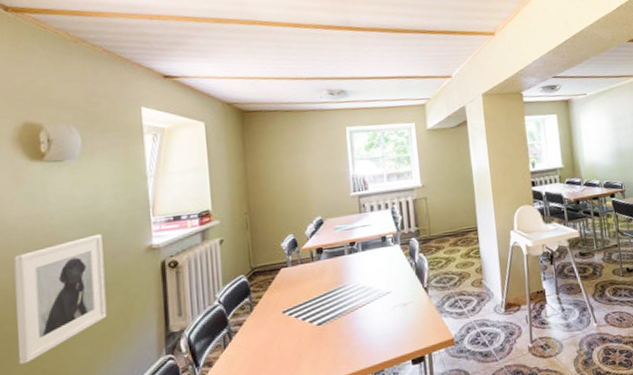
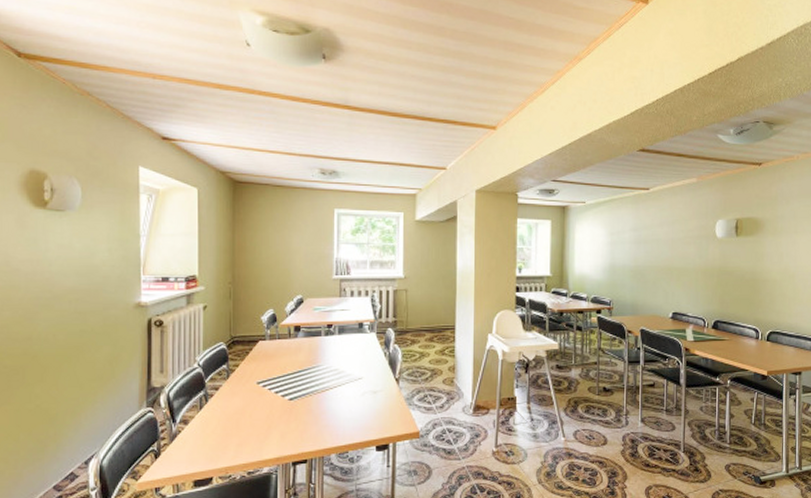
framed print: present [14,233,107,365] -> none [15,285,96,397]

